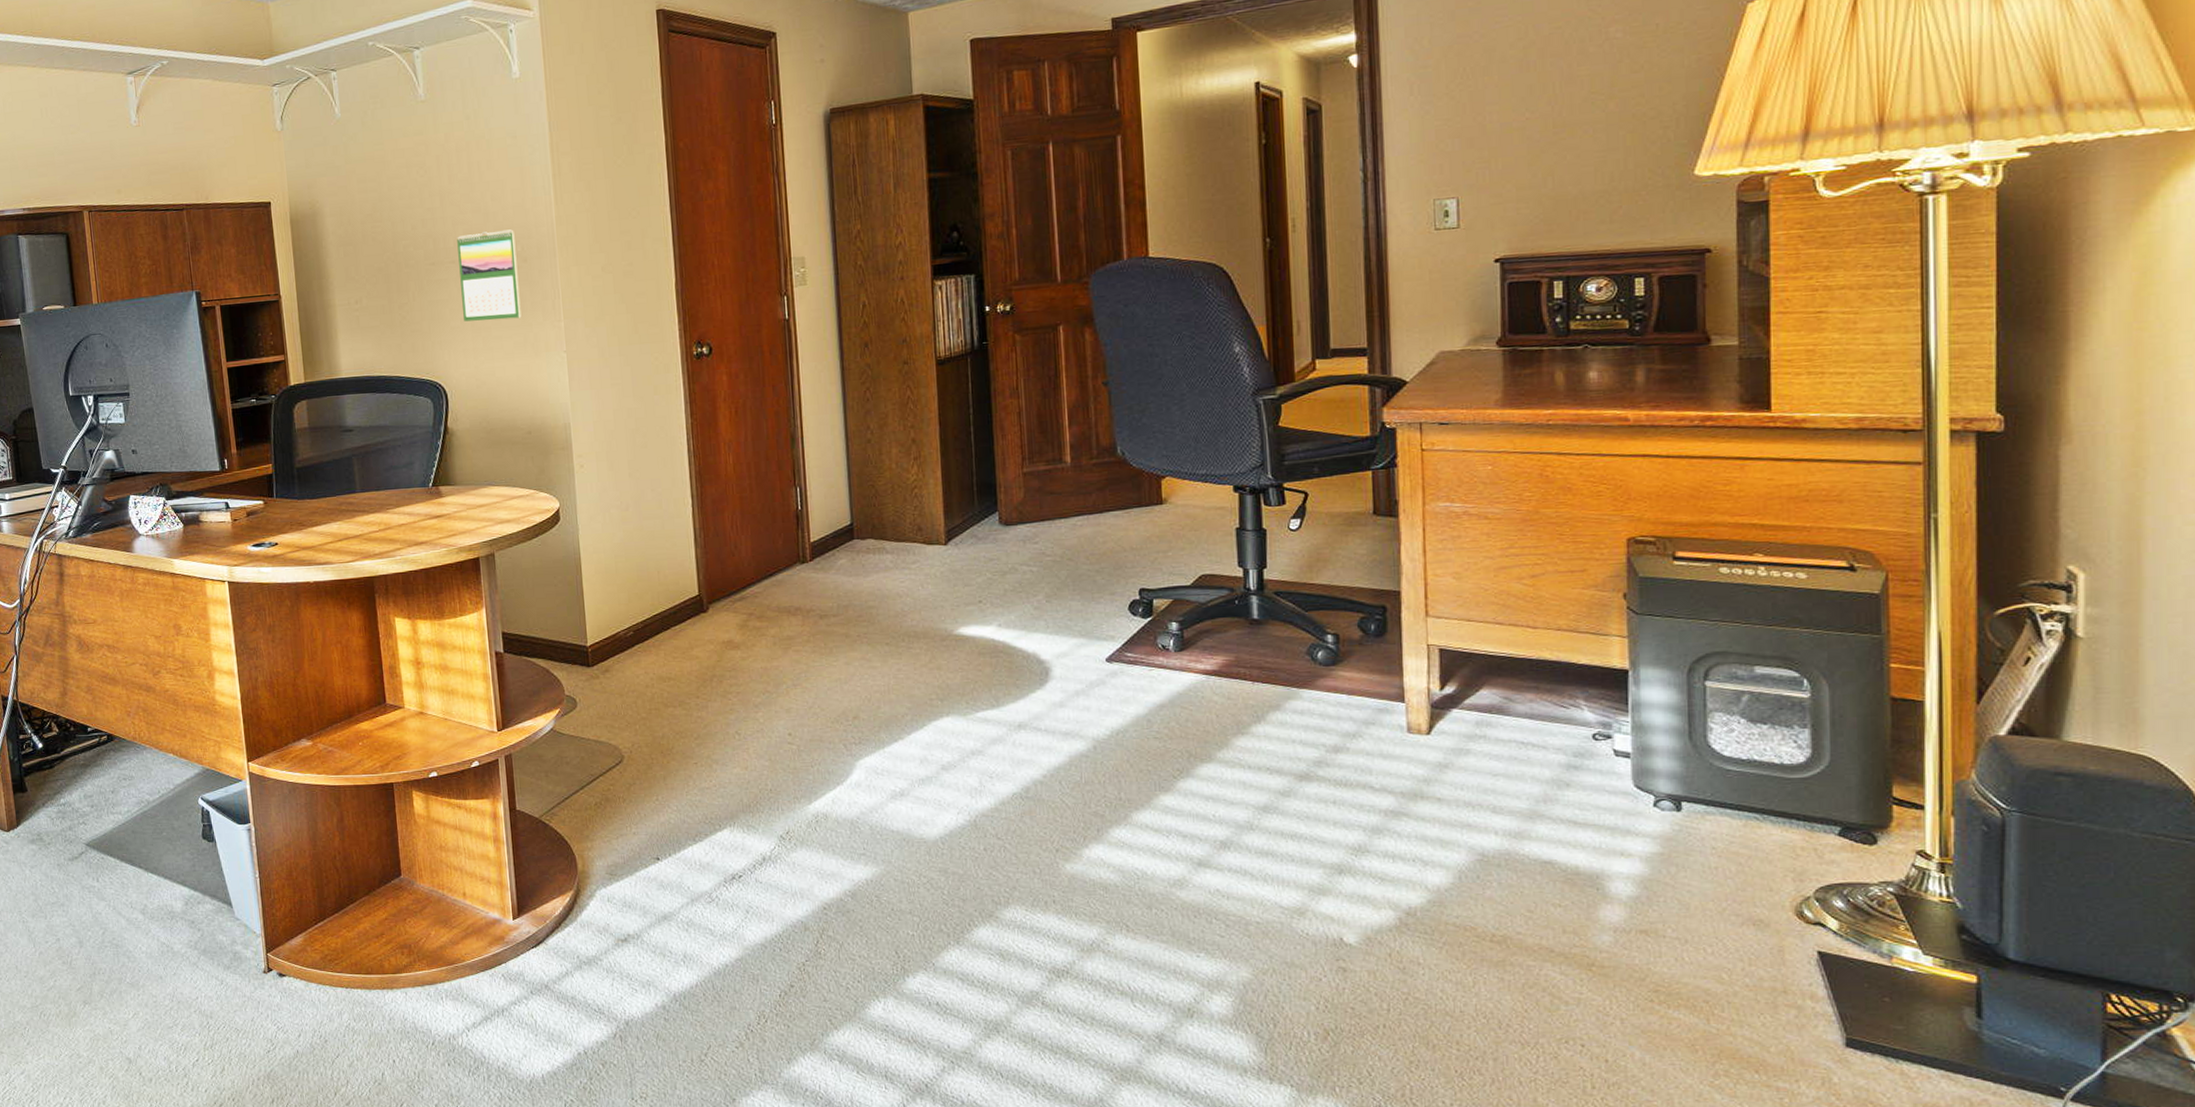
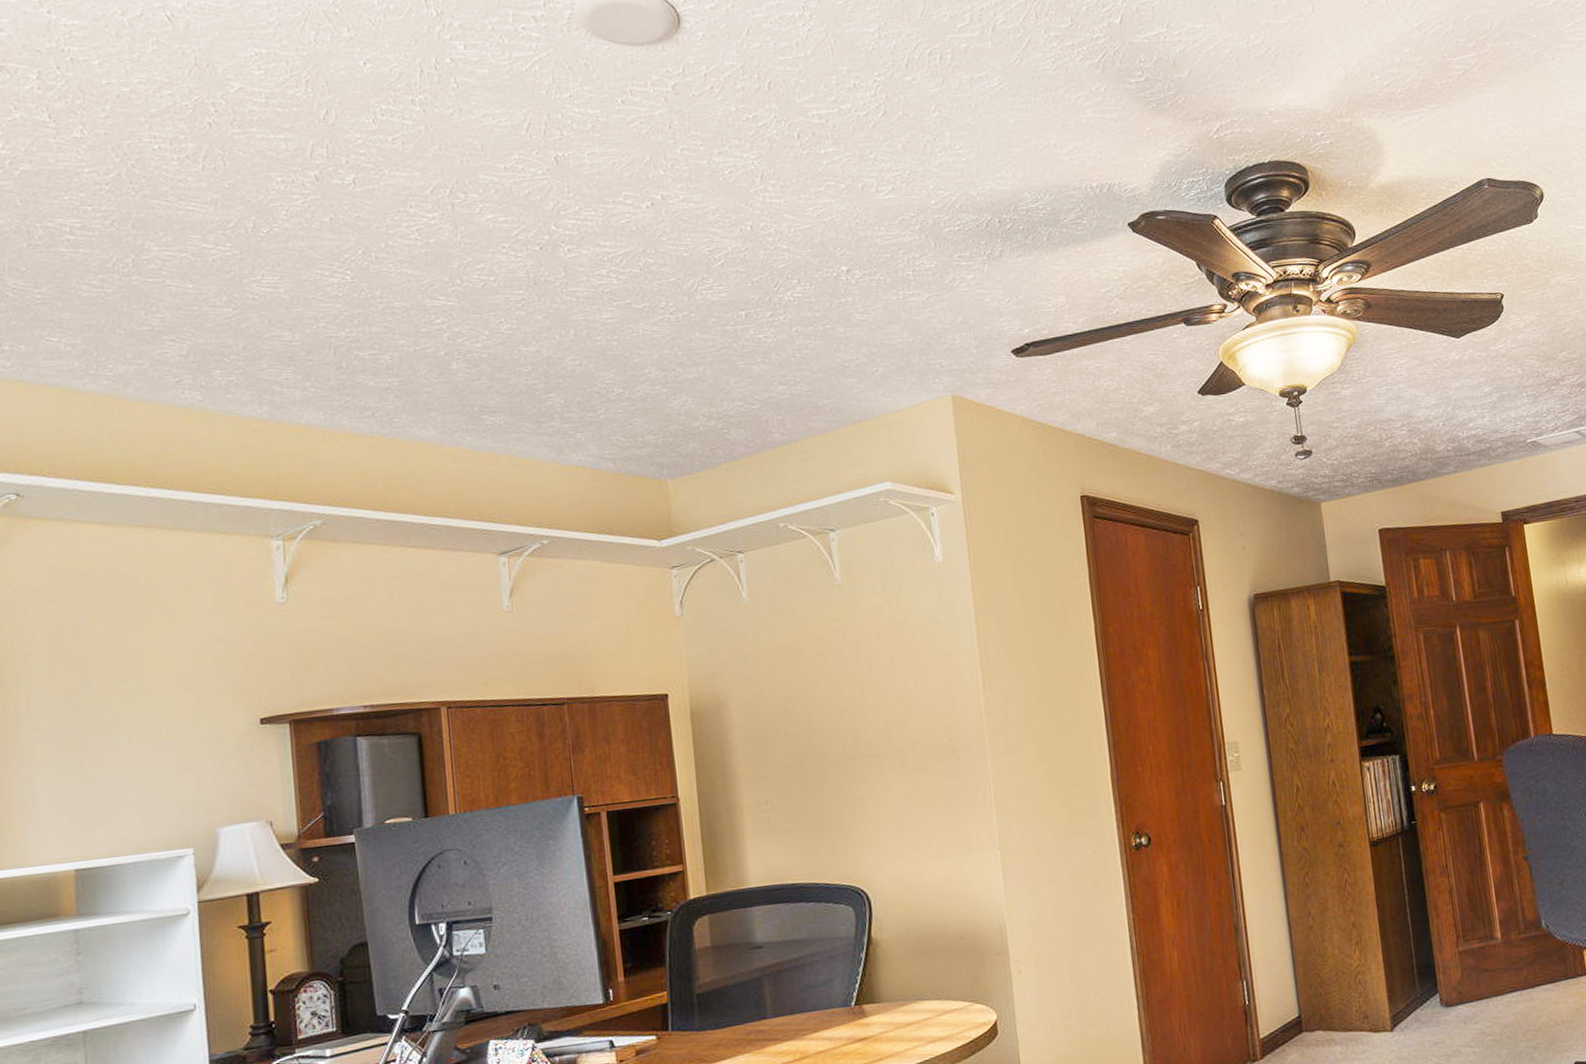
calendar: present [457,229,521,322] -> none [878,719,951,820]

